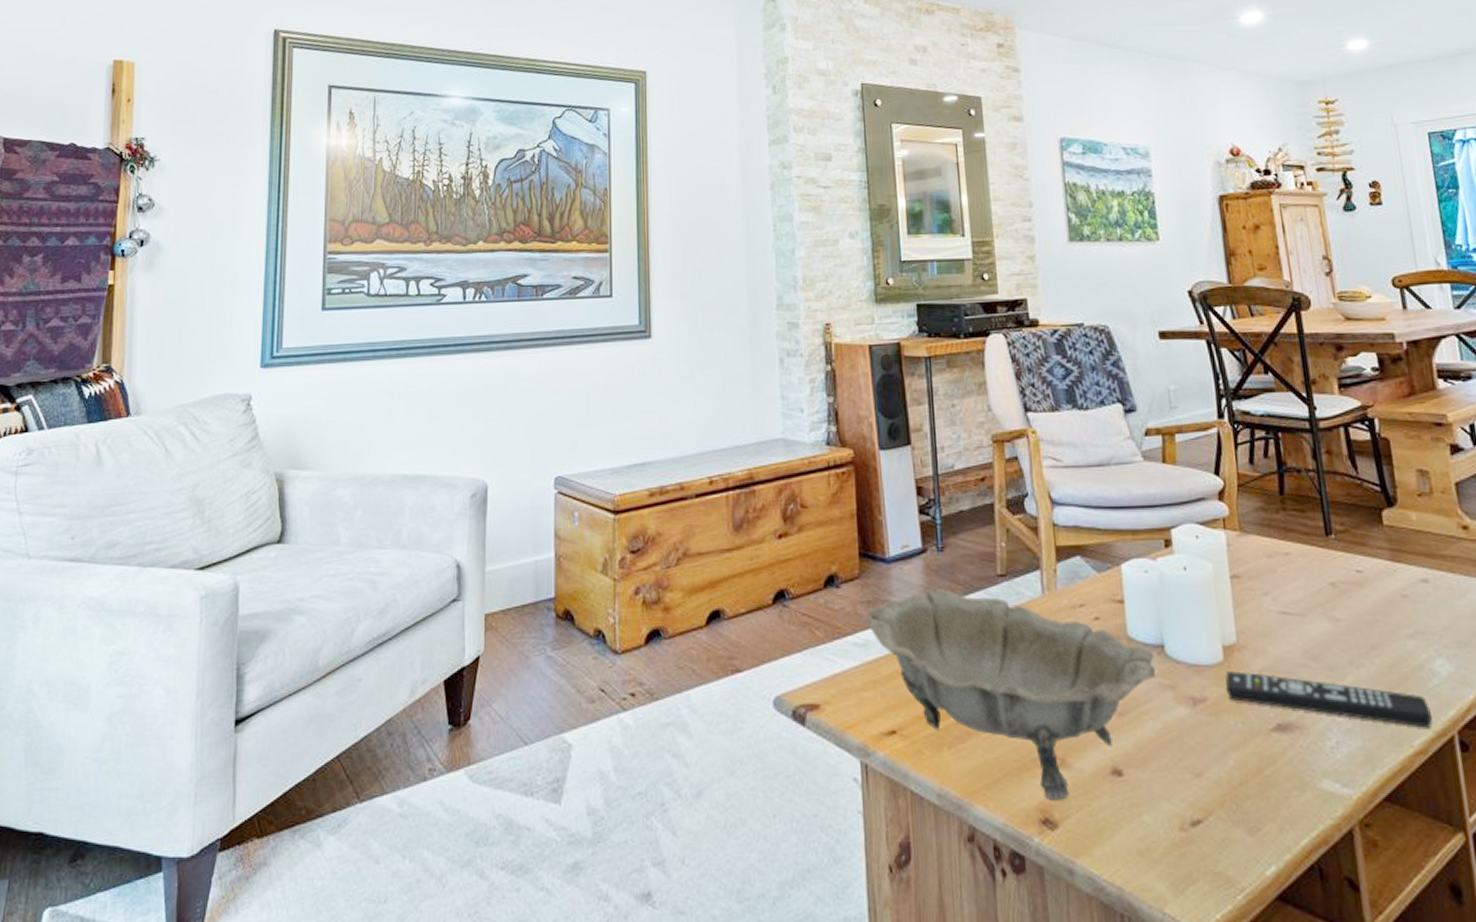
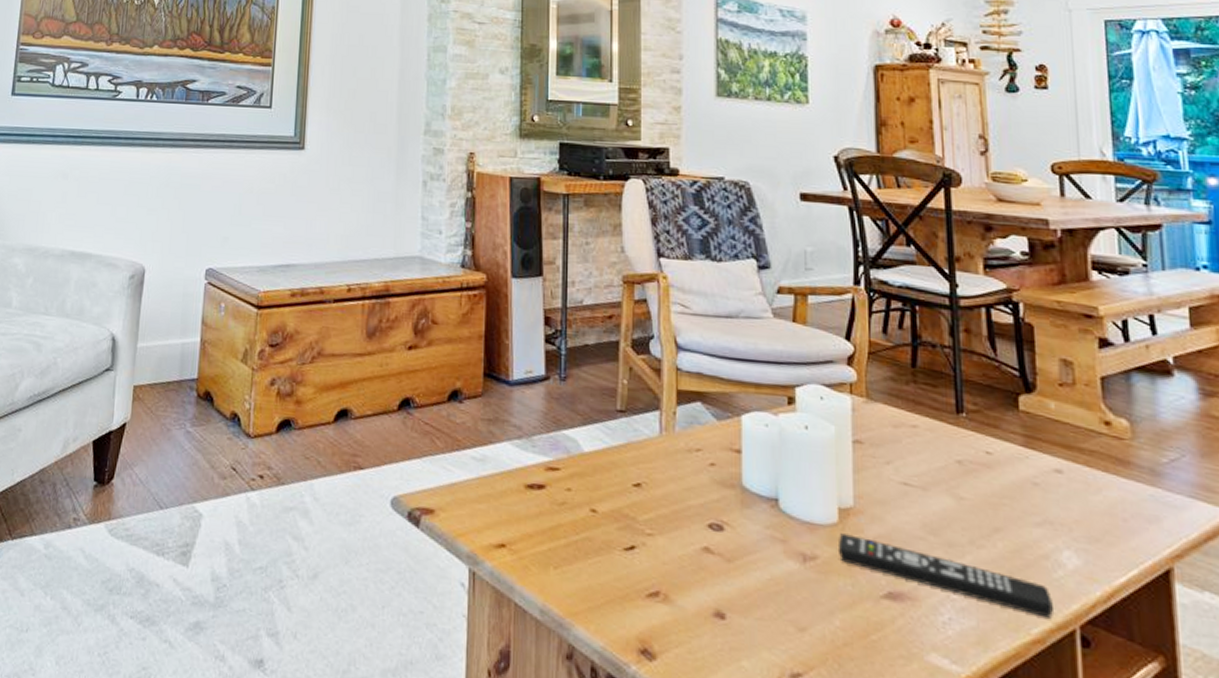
decorative bowl: present [867,588,1156,800] -> none [486,414,768,634]

